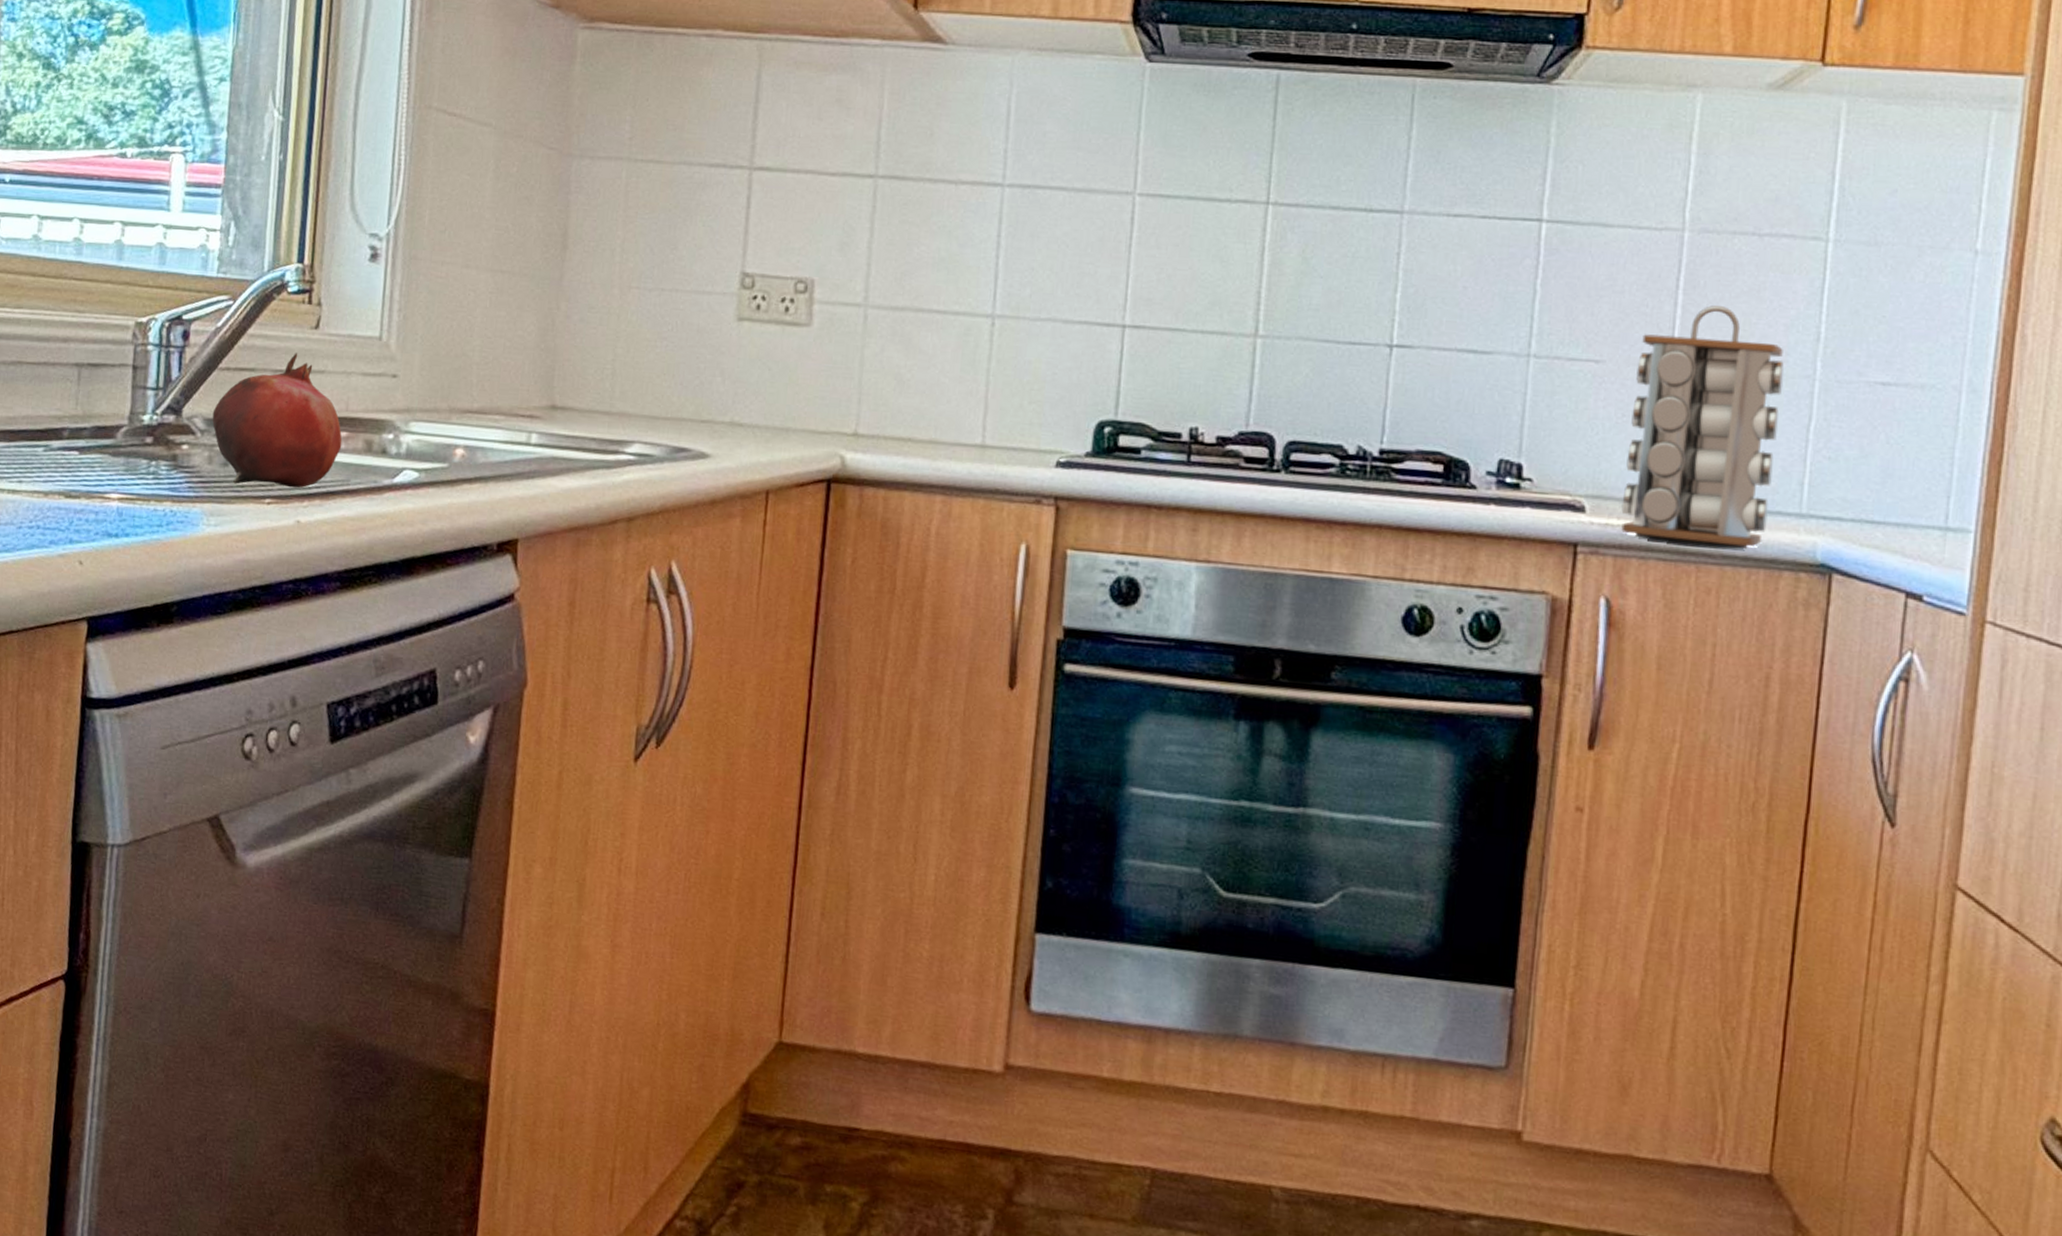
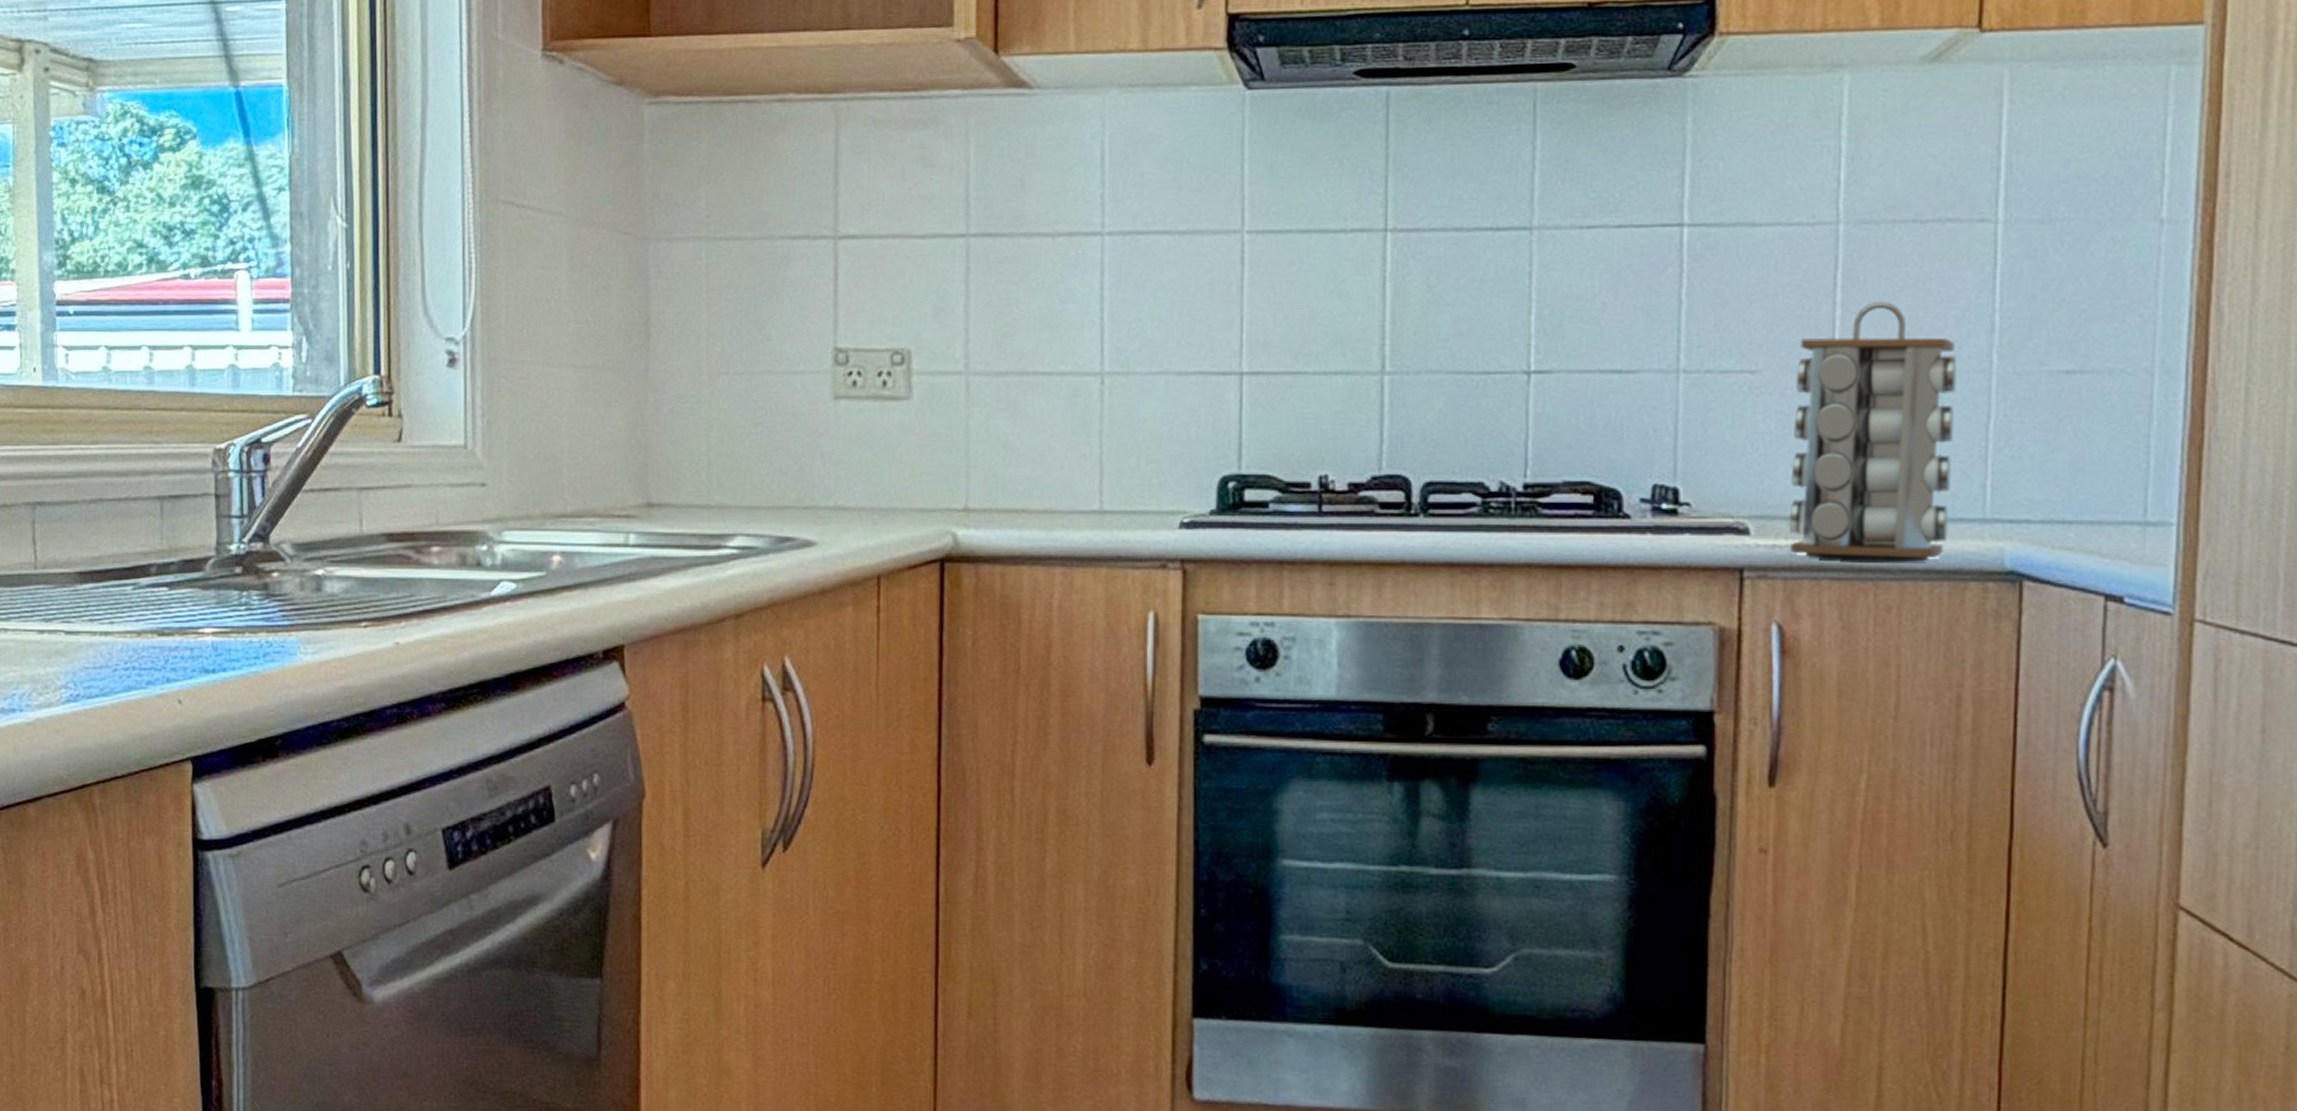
fruit: present [212,353,343,489] -> none [300,468,435,609]

